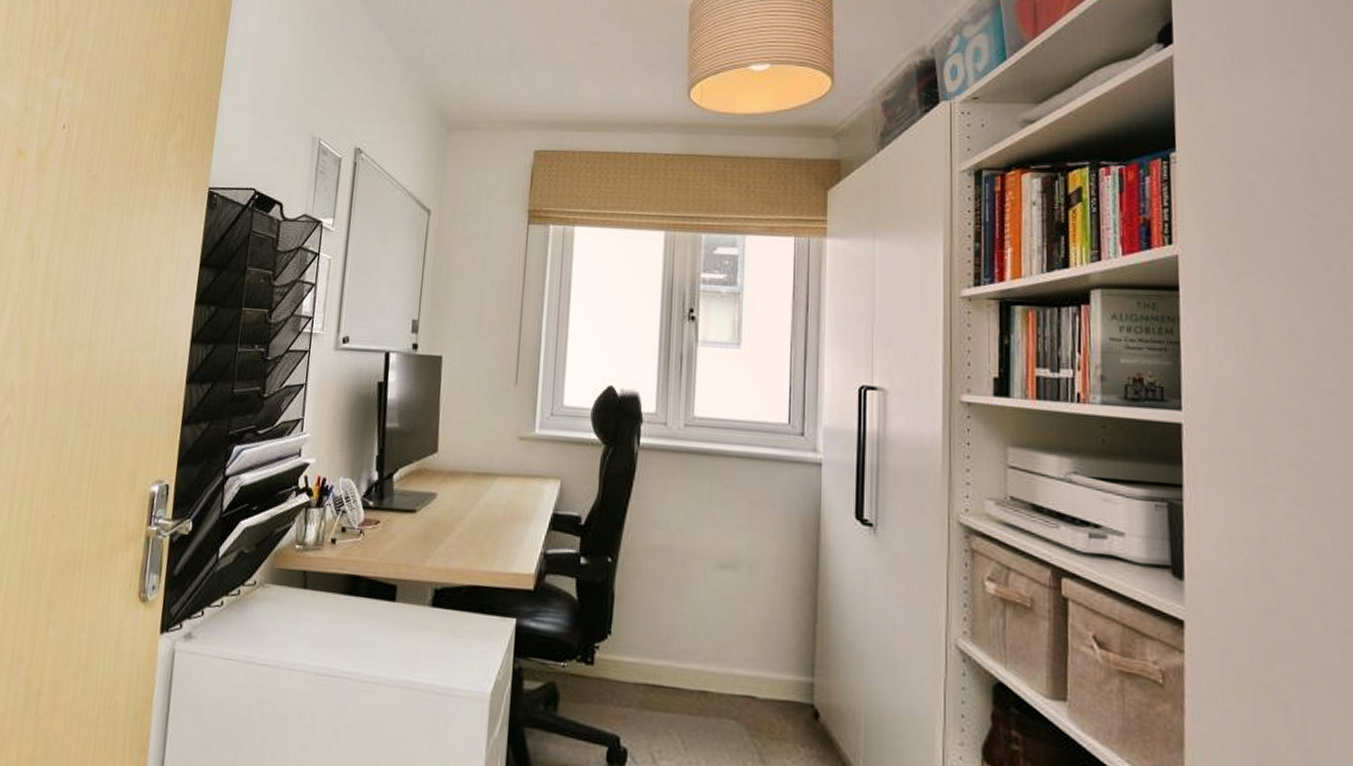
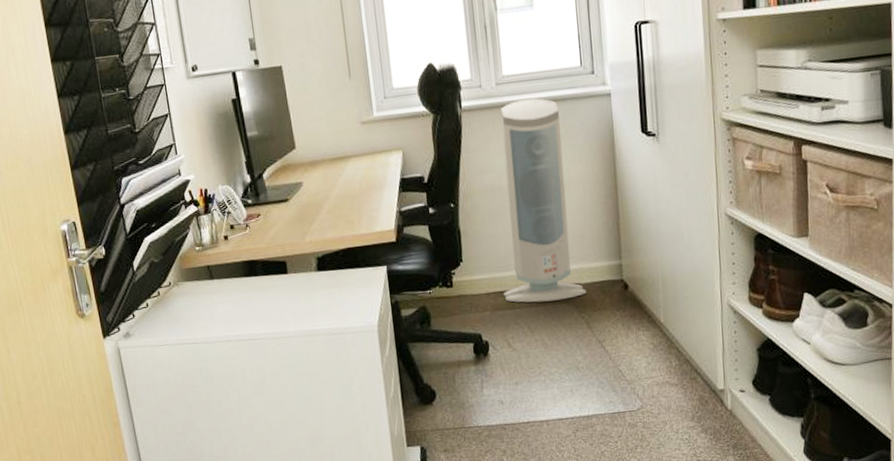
air purifier: none [655,449,764,715] -> present [501,98,587,303]

